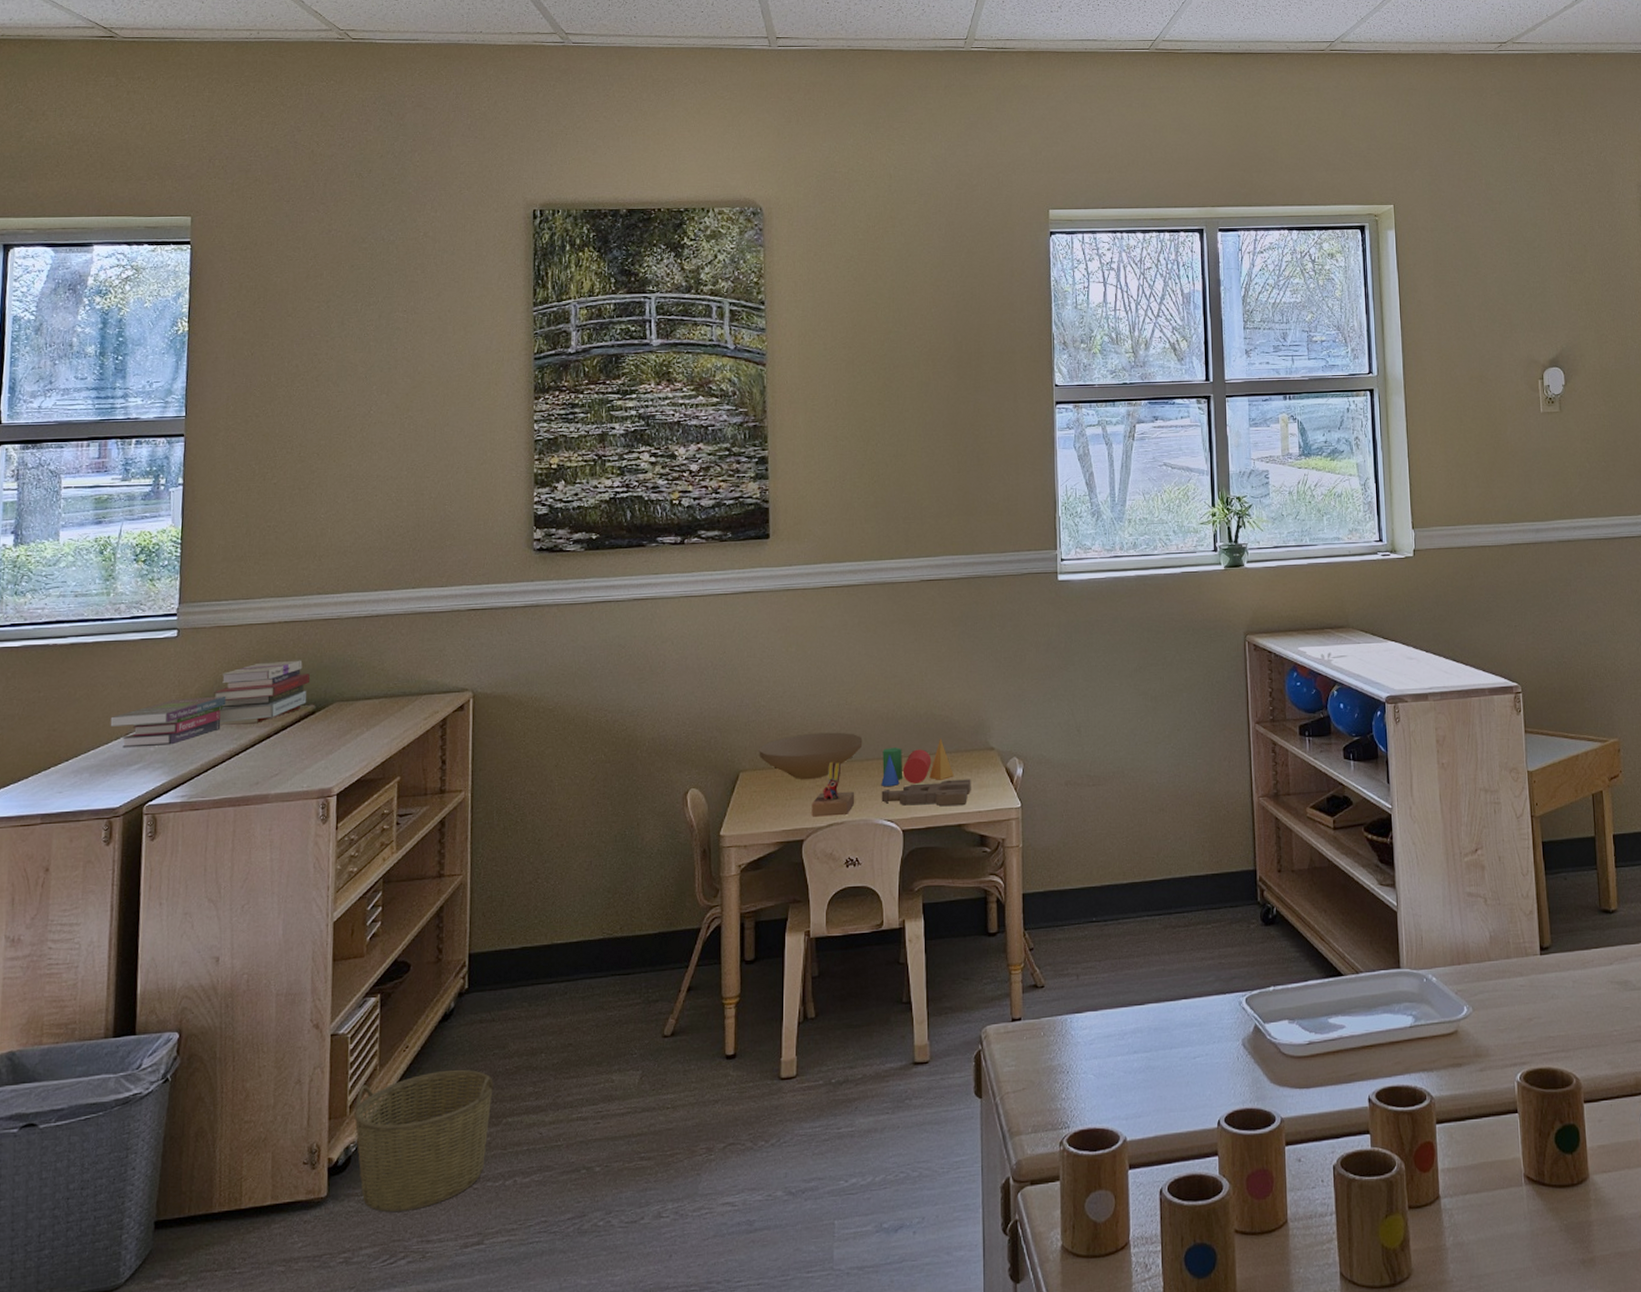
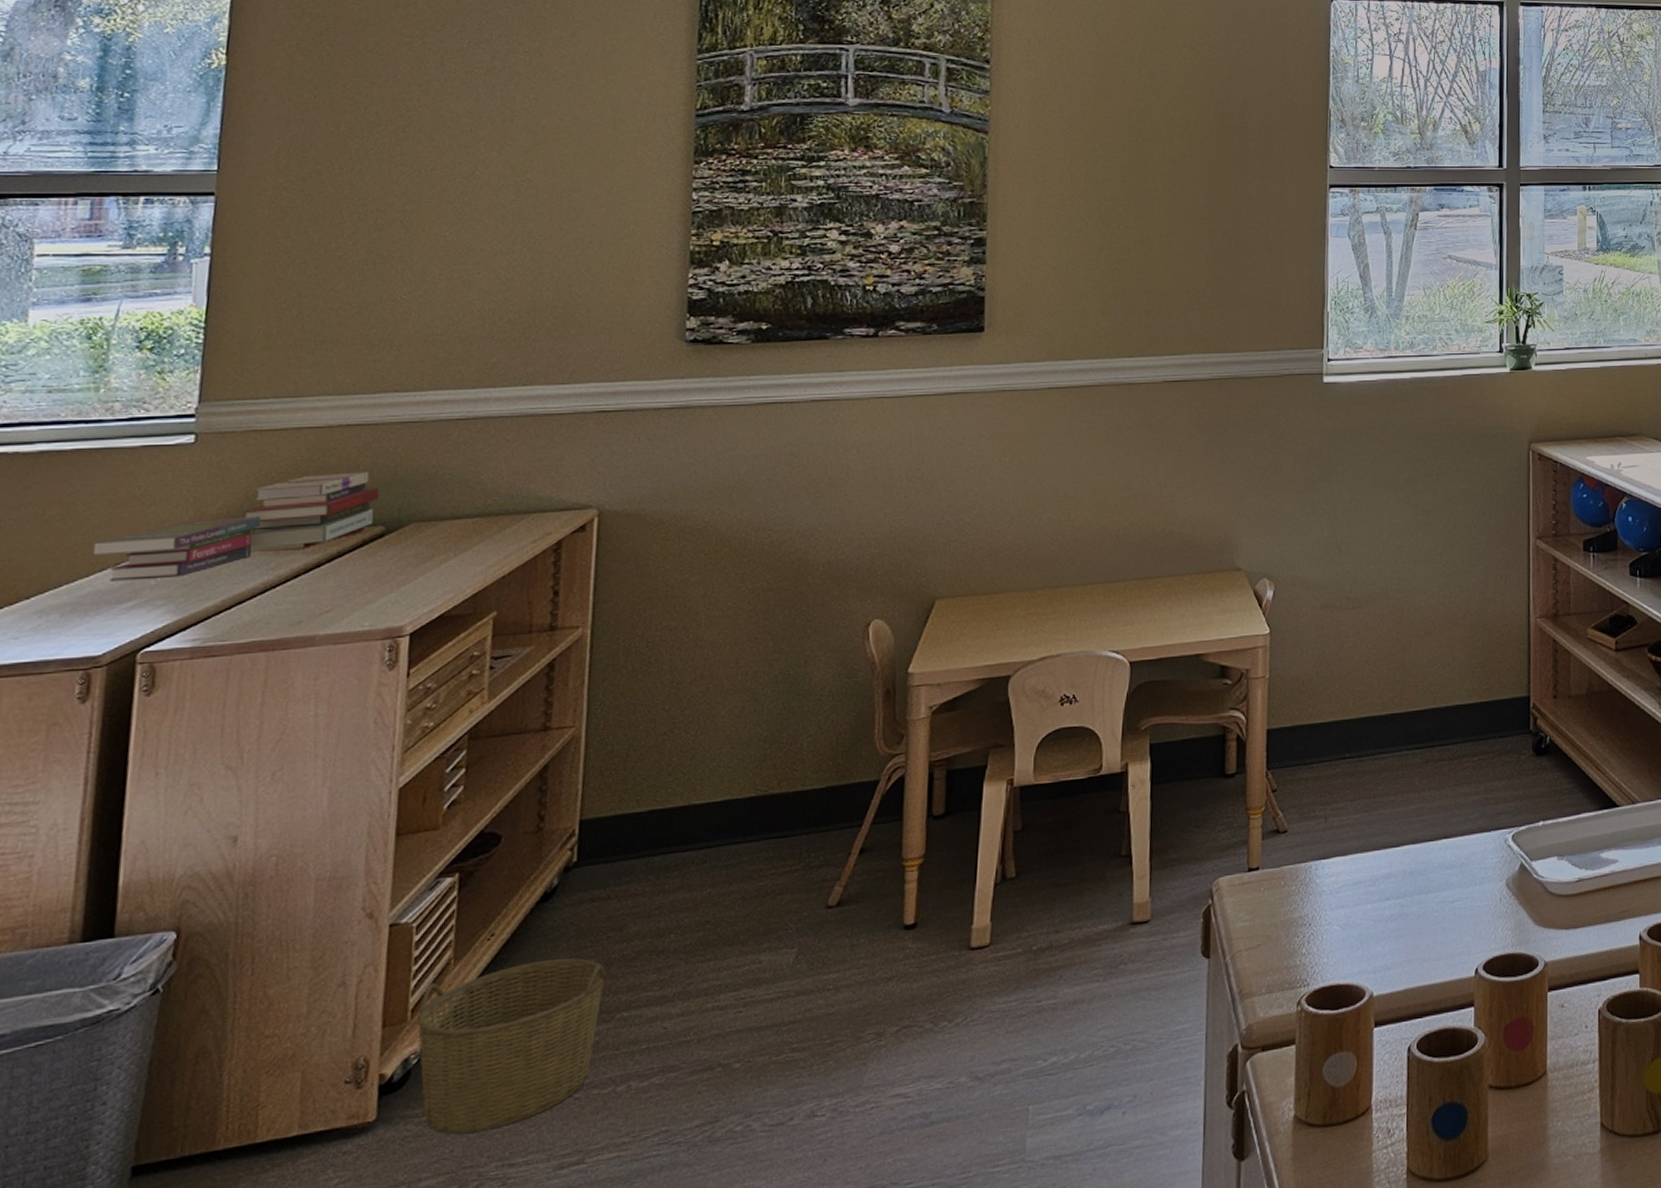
wooden bowl: present [759,732,863,779] -> none [960,552,1087,607]
toy animal: present [812,761,855,817] -> none [1021,586,1075,649]
toy blocks: present [881,738,954,786] -> none [1107,558,1193,613]
wooden toy: present [881,779,971,806] -> none [1106,603,1213,635]

